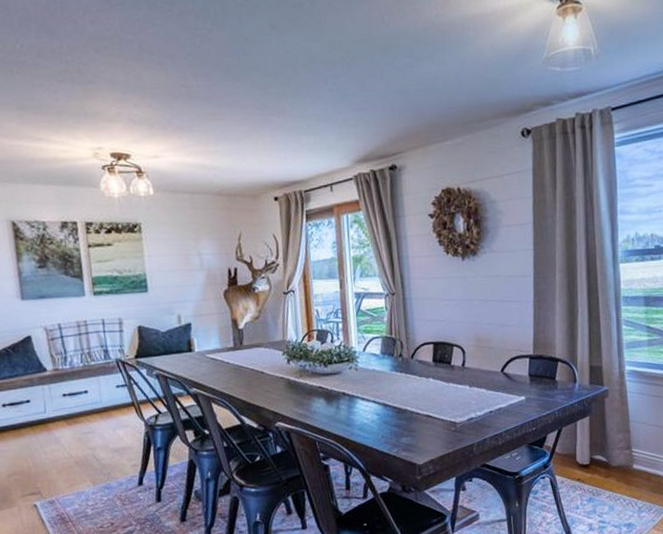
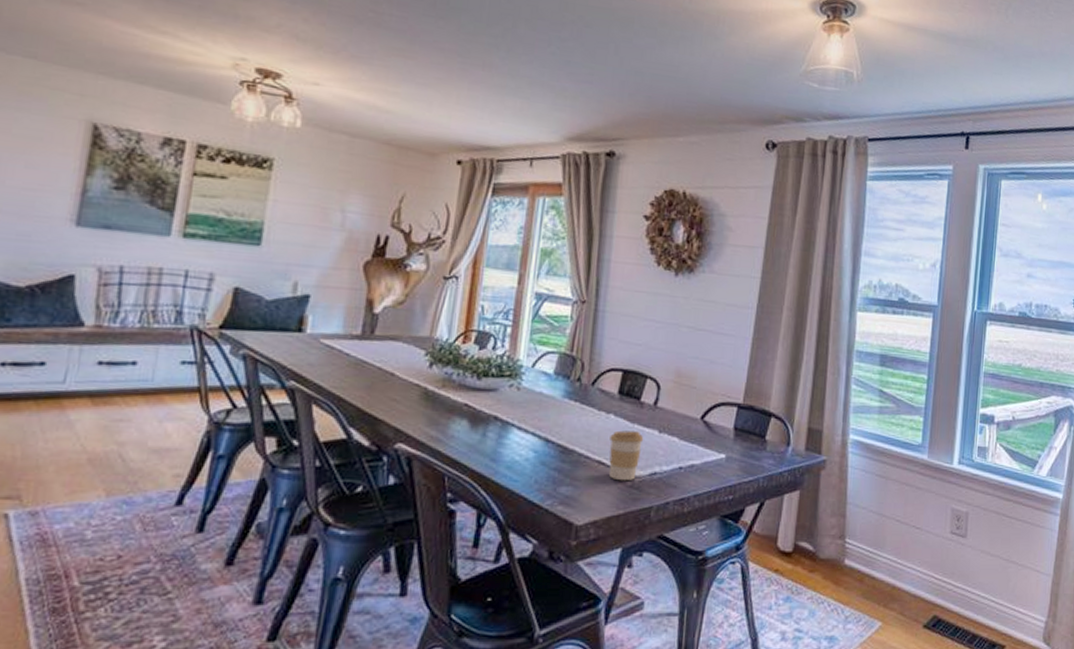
coffee cup: none [432,388,459,428] -> present [609,430,644,481]

